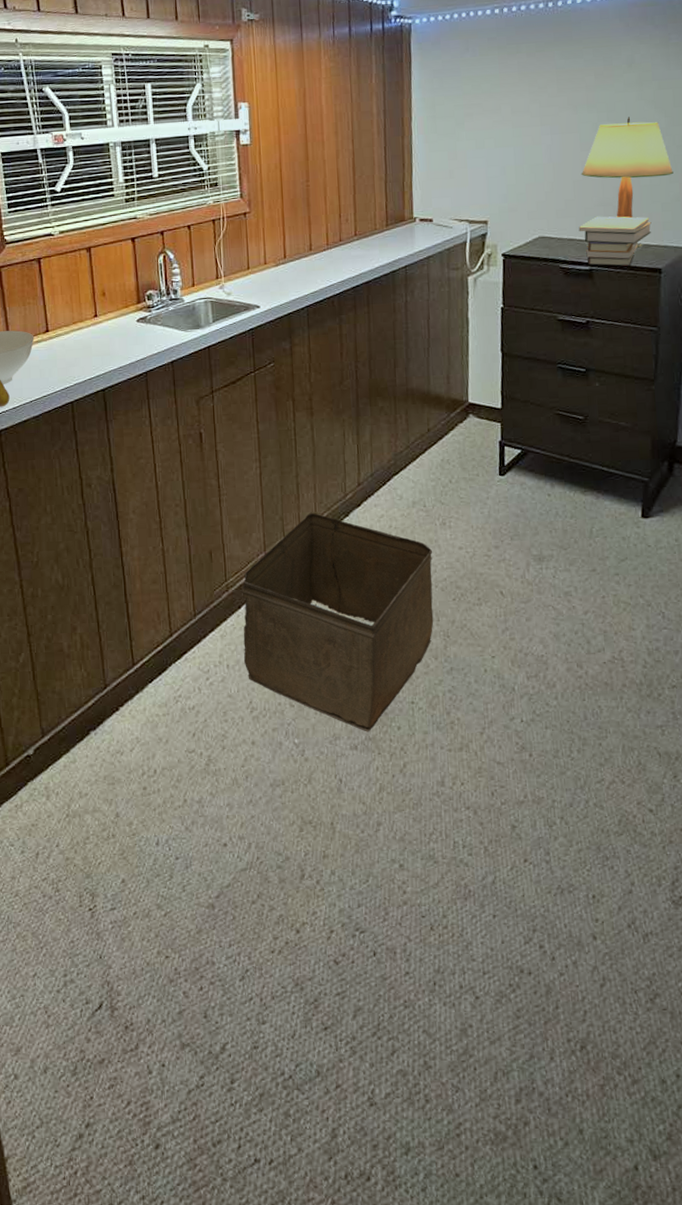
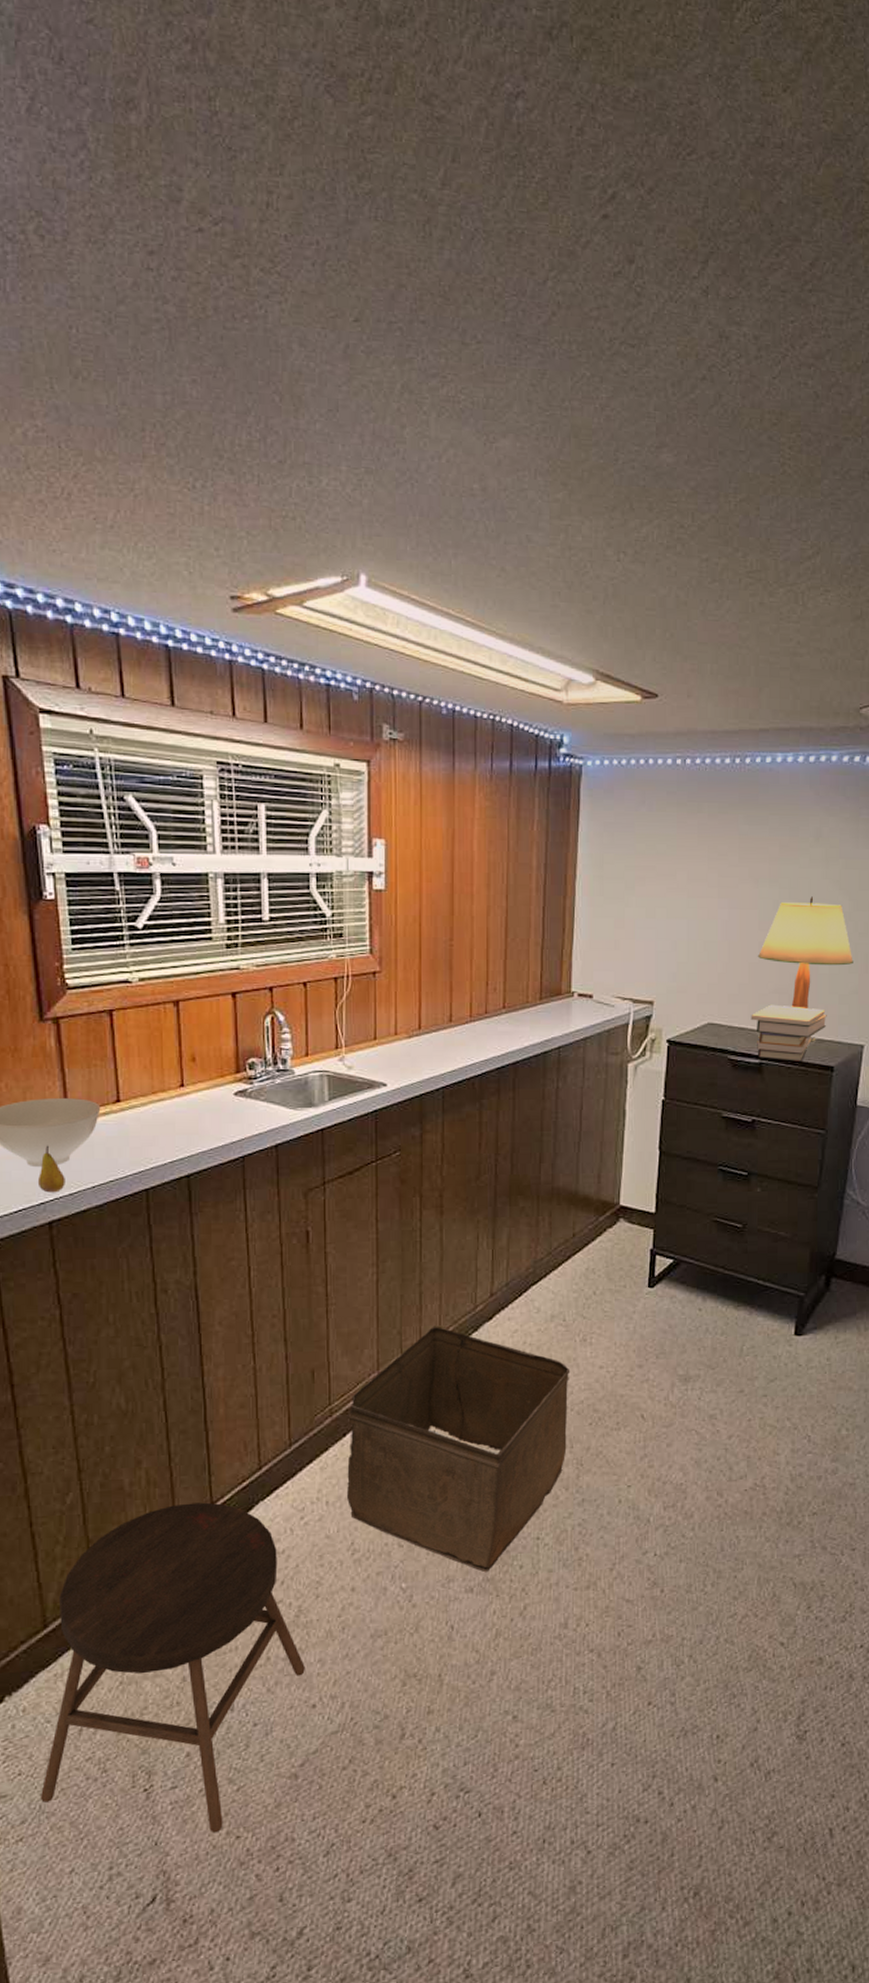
stool: none [8,663,216,952] -> present [40,1502,305,1833]

